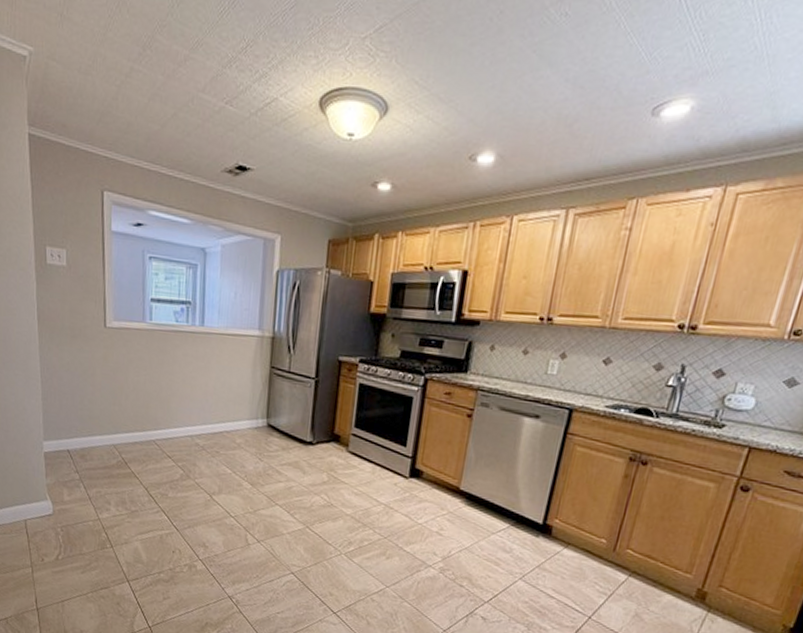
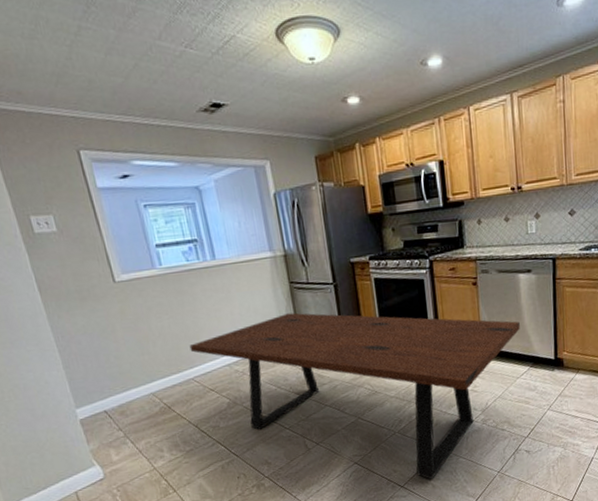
dining table: none [158,398,511,615] -> present [189,312,520,479]

